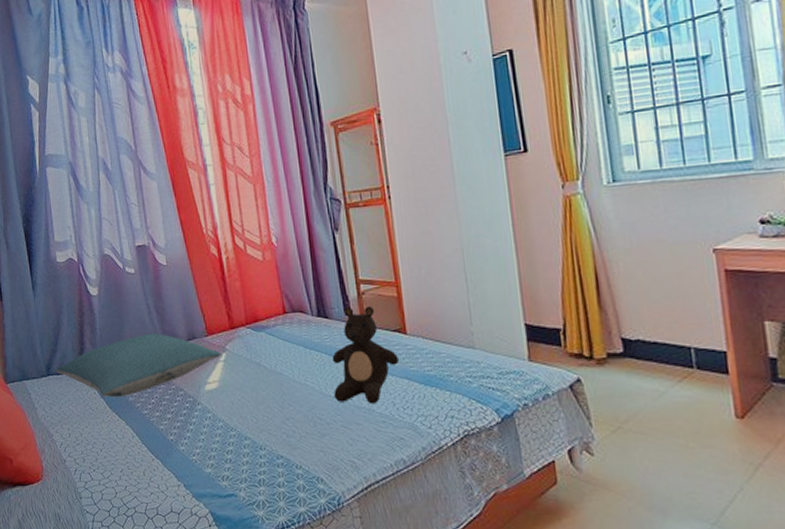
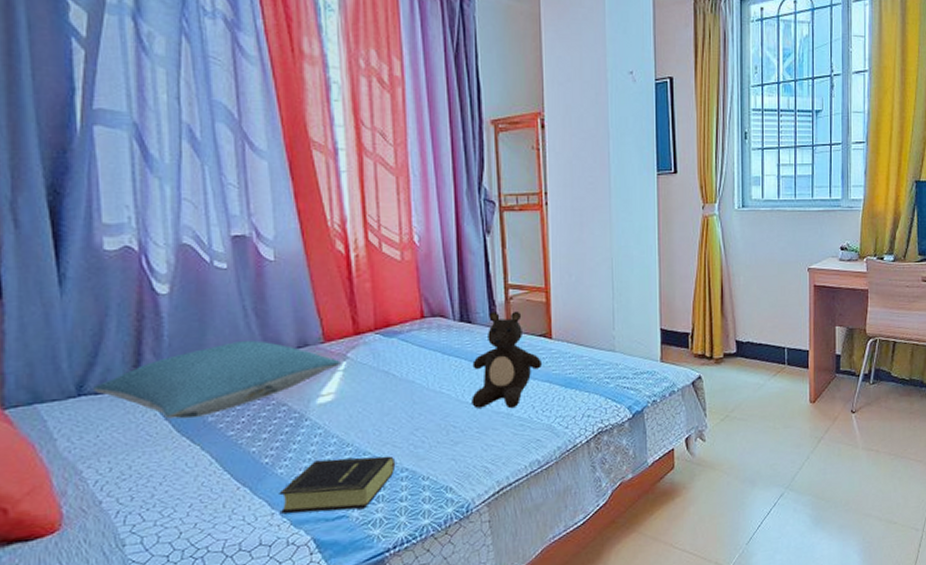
book: none [182,441,272,489] -> present [279,456,396,514]

